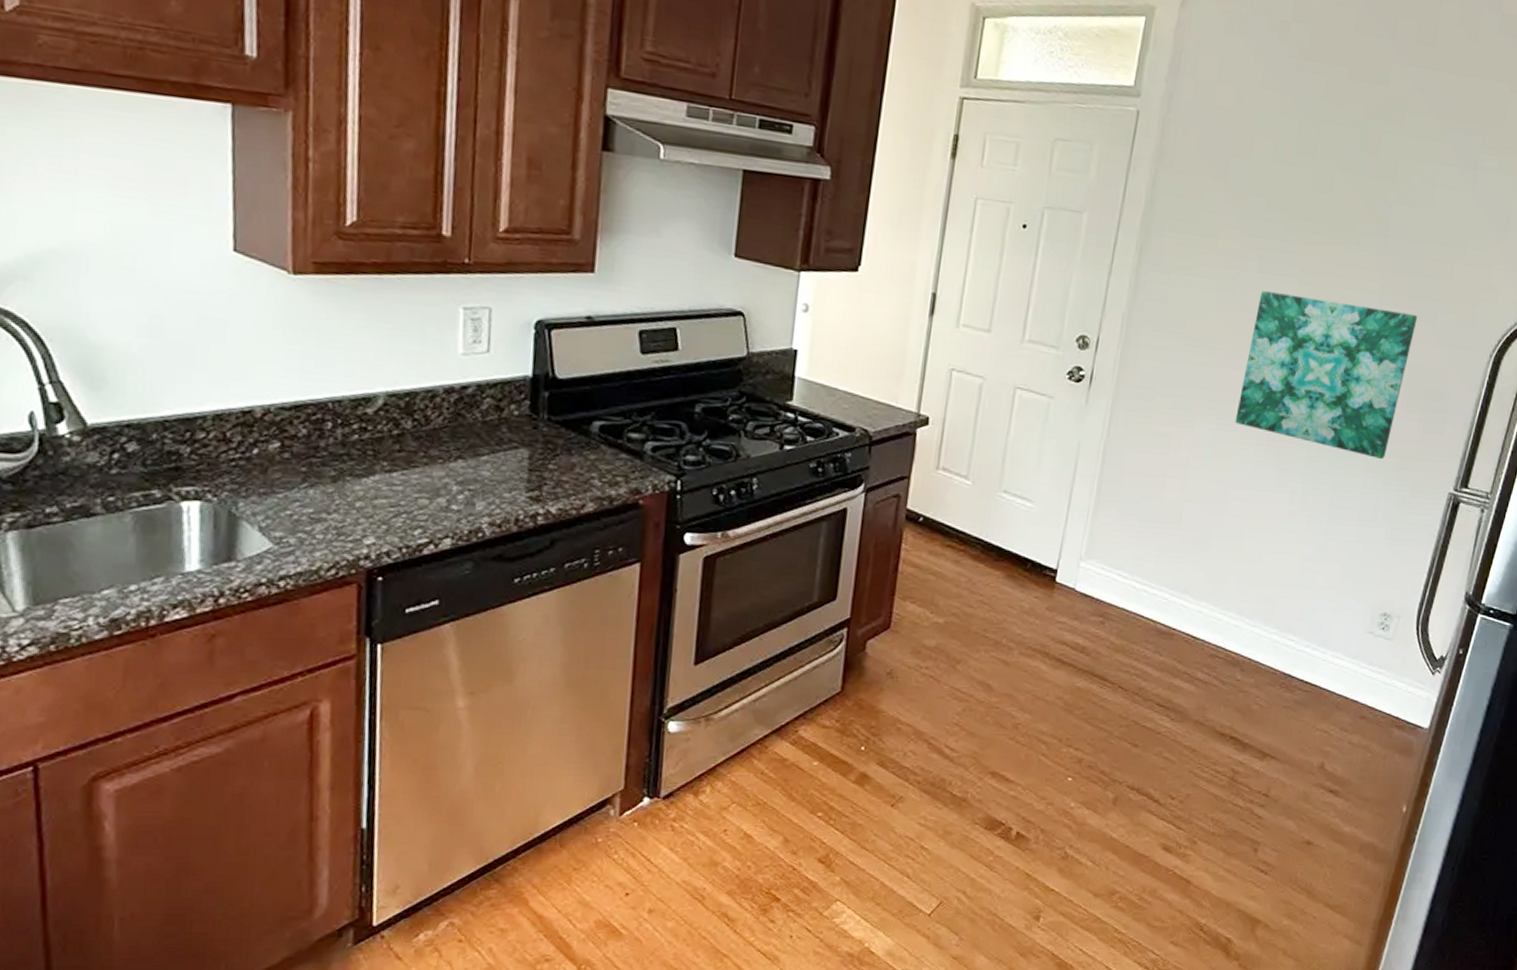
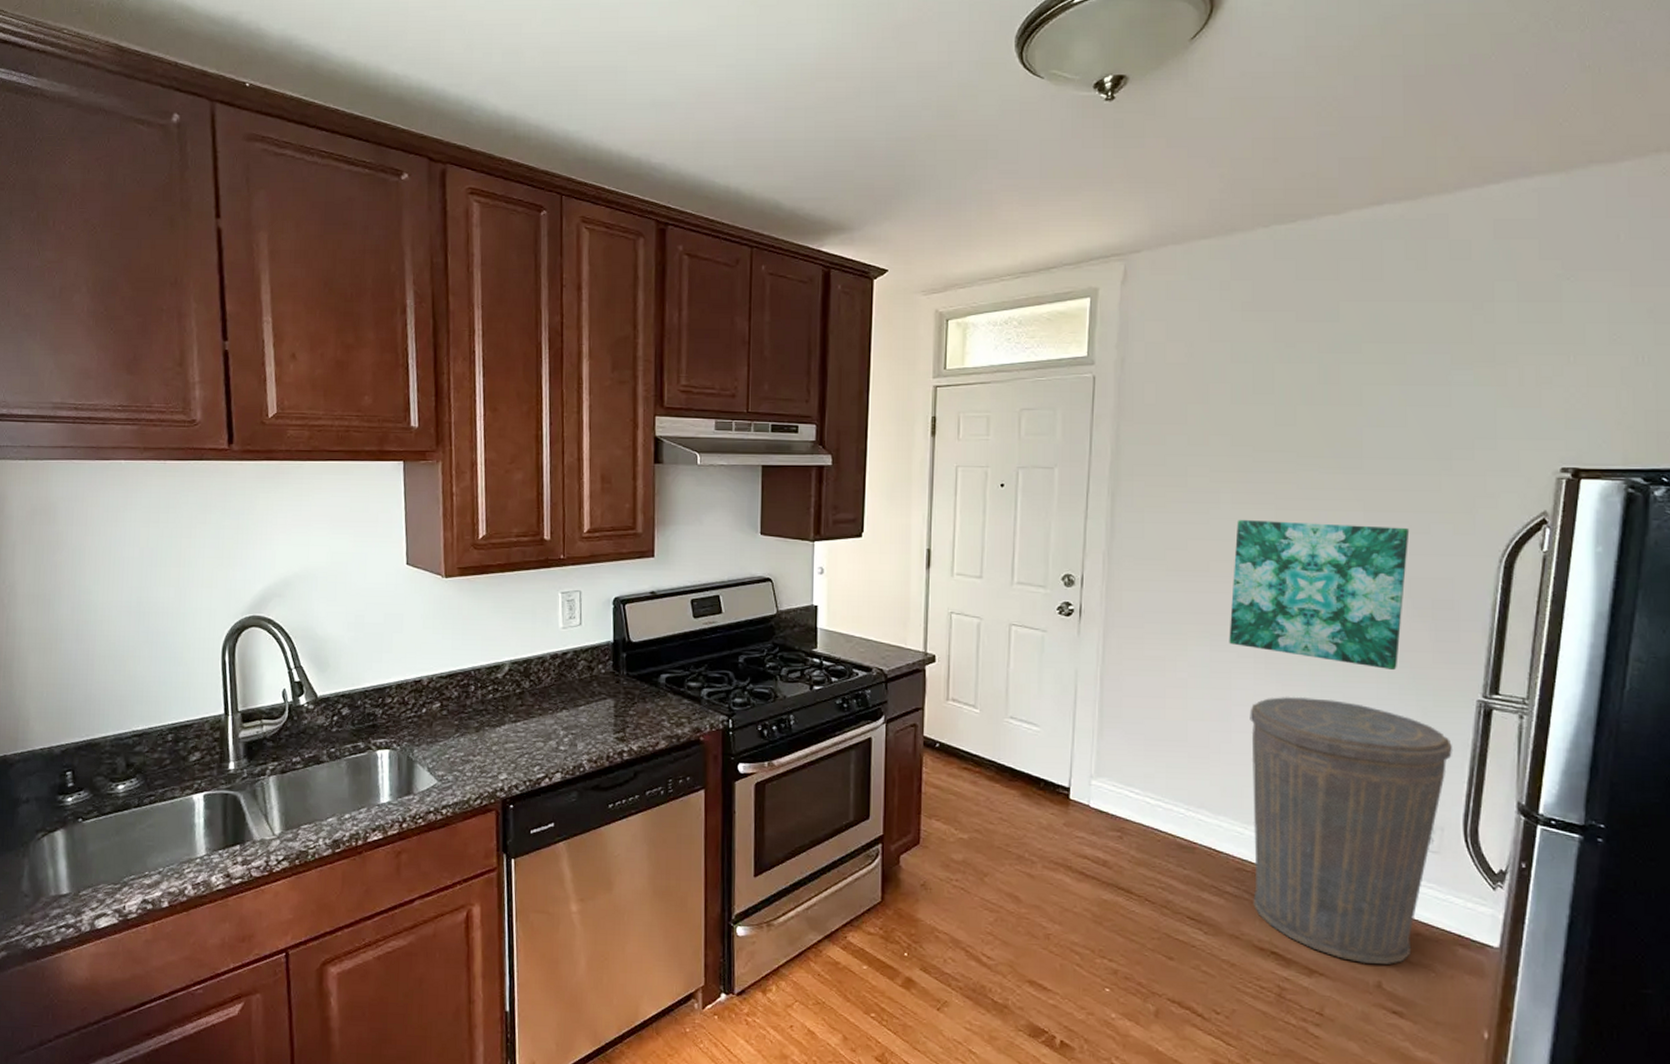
trash can: none [1220,481,1421,746] -> present [1250,697,1453,964]

